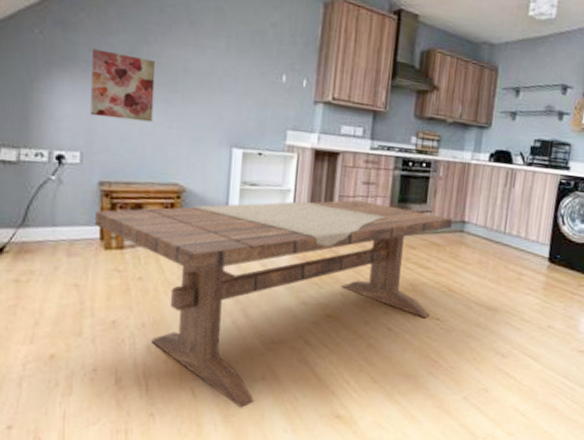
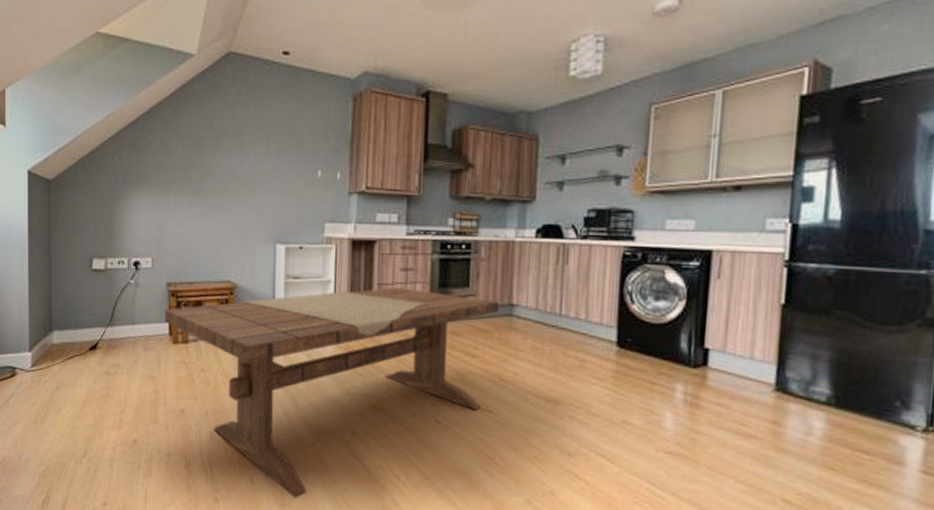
wall art: present [90,49,156,123] -> none [157,167,209,227]

